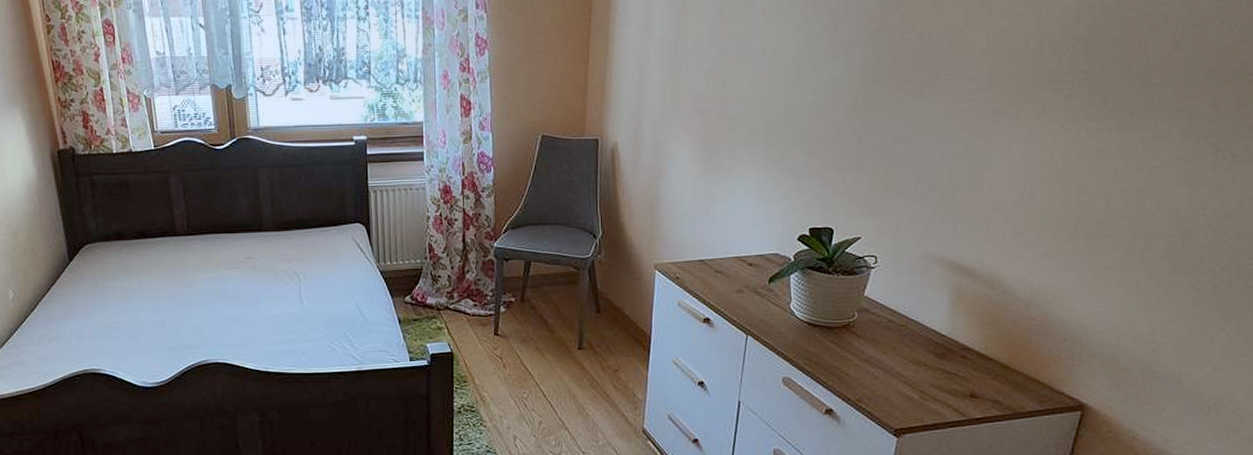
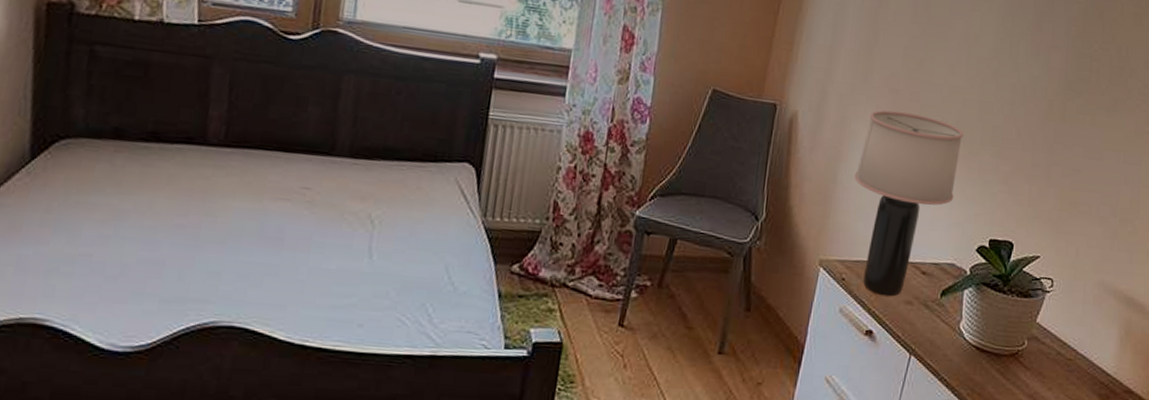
table lamp: none [675,128,773,288] -> present [854,110,964,297]

